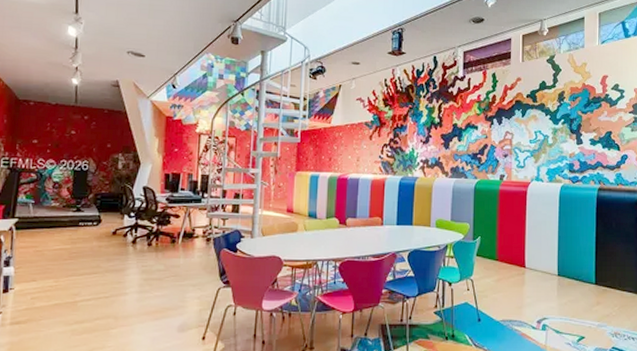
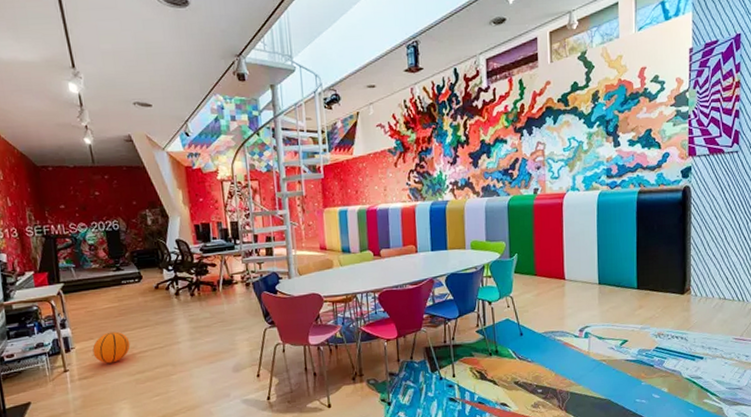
basketball: none [32,275,75,309] -> present [92,331,131,364]

